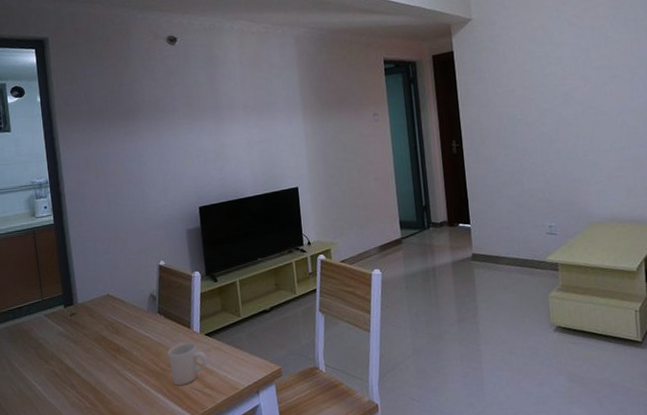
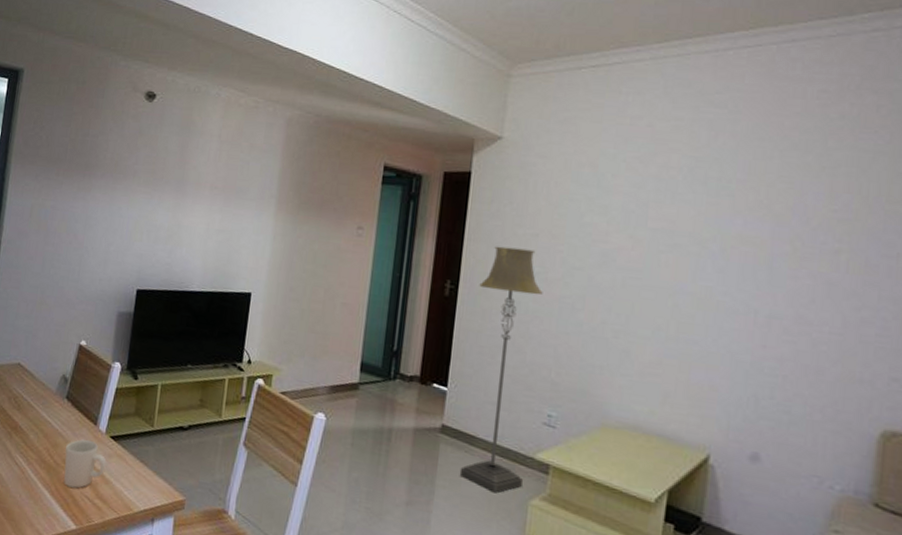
floor lamp: none [478,102,541,295] -> present [459,246,543,493]

